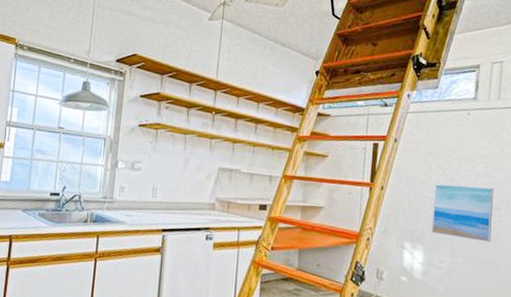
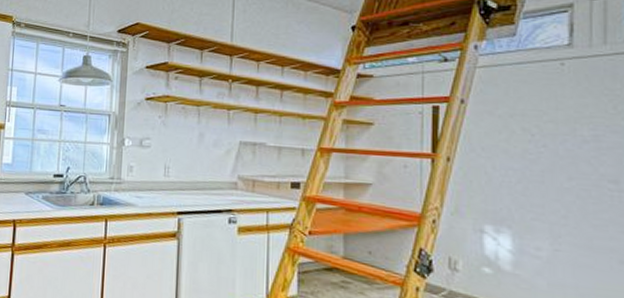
wall art: present [431,184,494,243] -> none [520,152,610,225]

